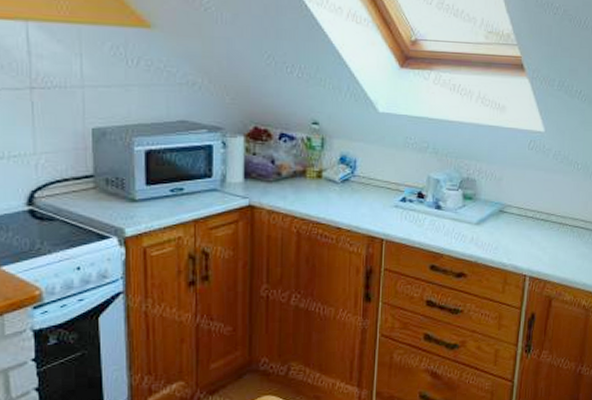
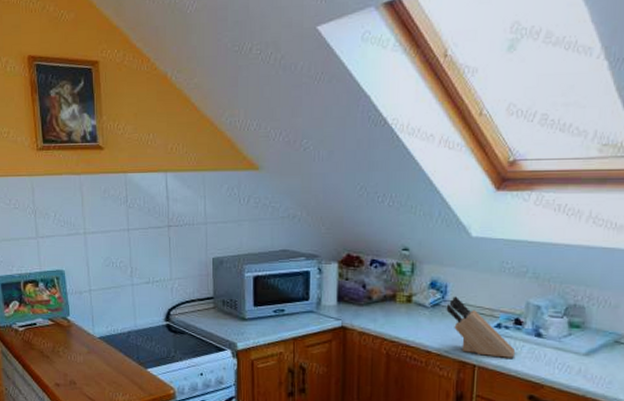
knife block: none [355,171,419,231] -> present [446,296,516,358]

